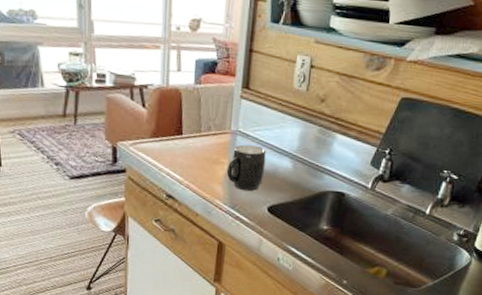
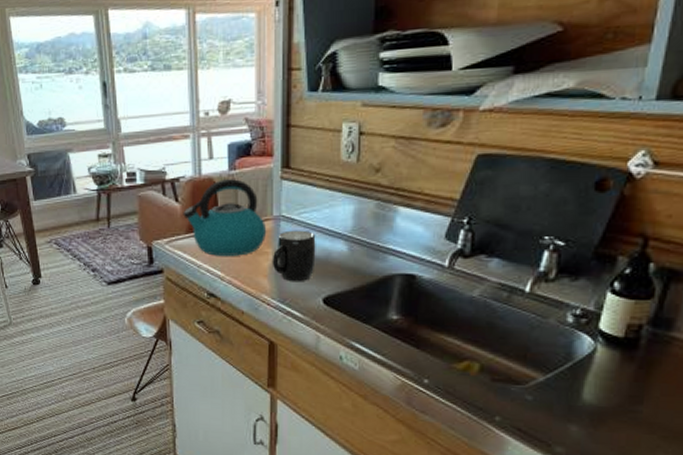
kettle: none [148,91,225,163] -> present [183,179,267,256]

